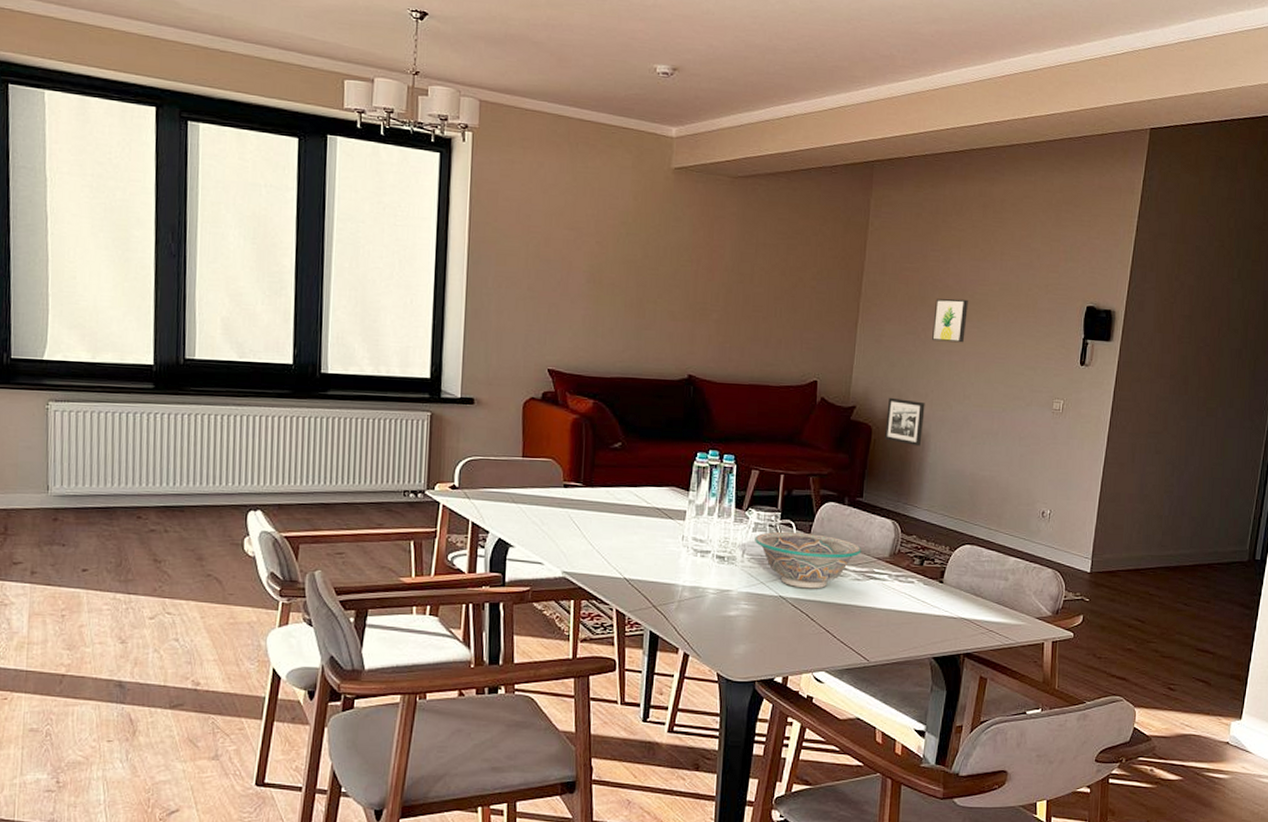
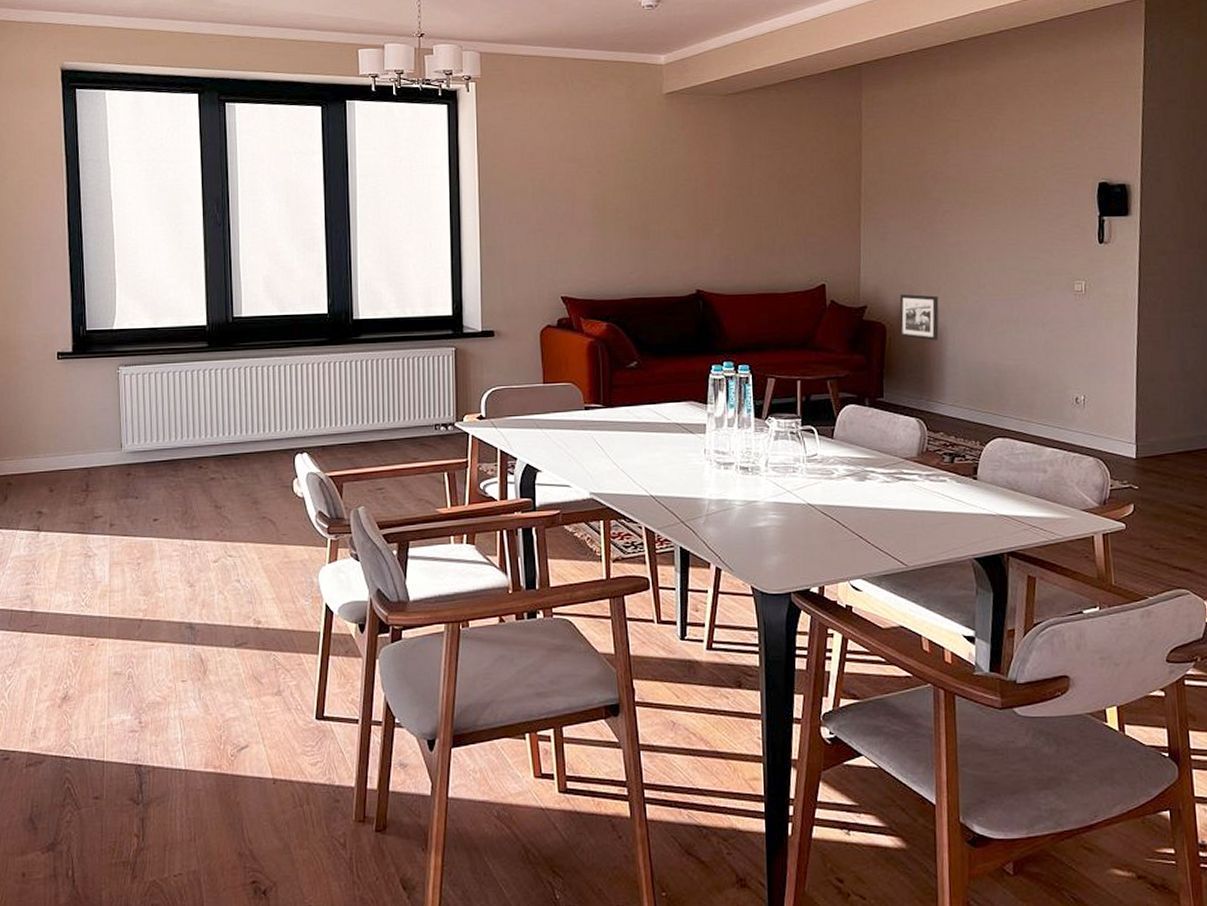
bowl: present [755,531,862,589] -> none [777,437,888,495]
wall art: present [932,298,968,343] -> none [938,189,973,234]

